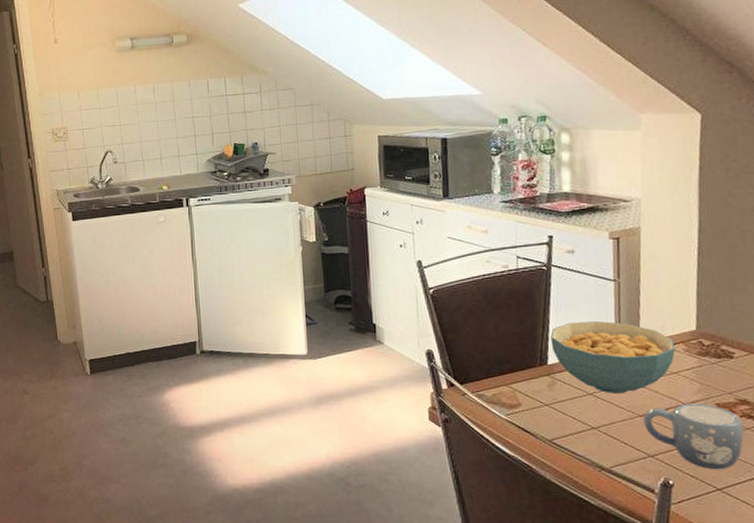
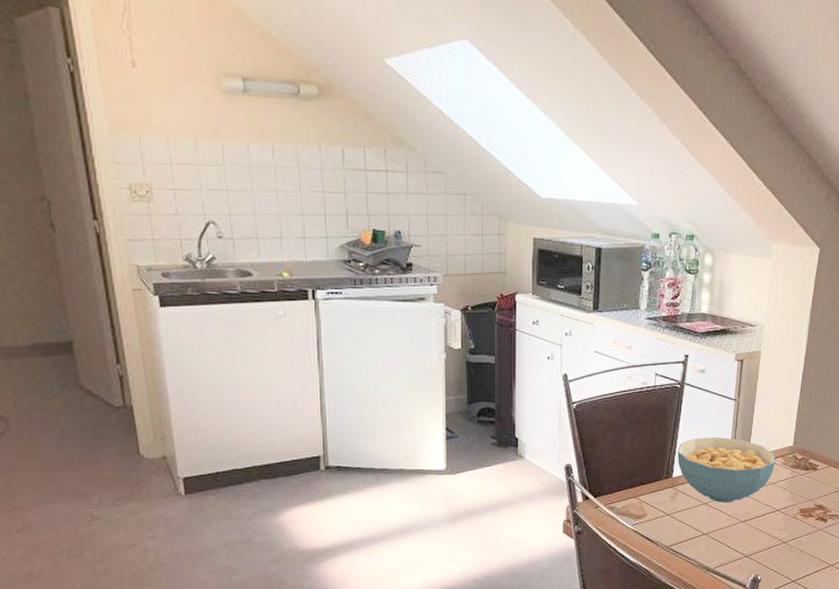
mug: present [643,403,745,470] -> none [744,509,818,565]

